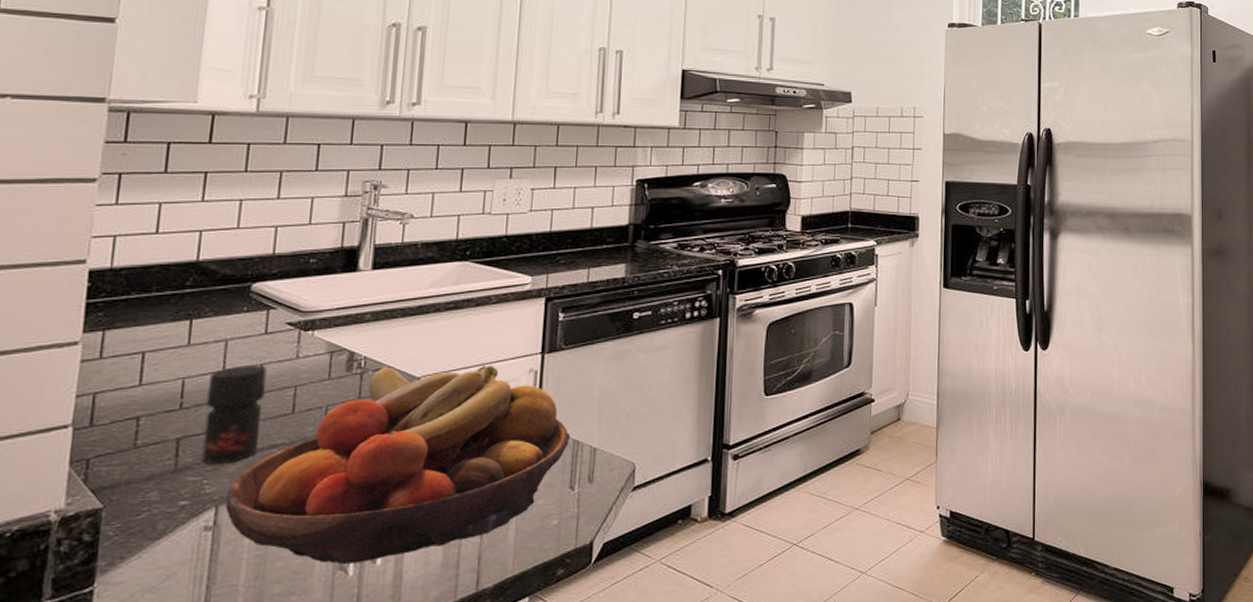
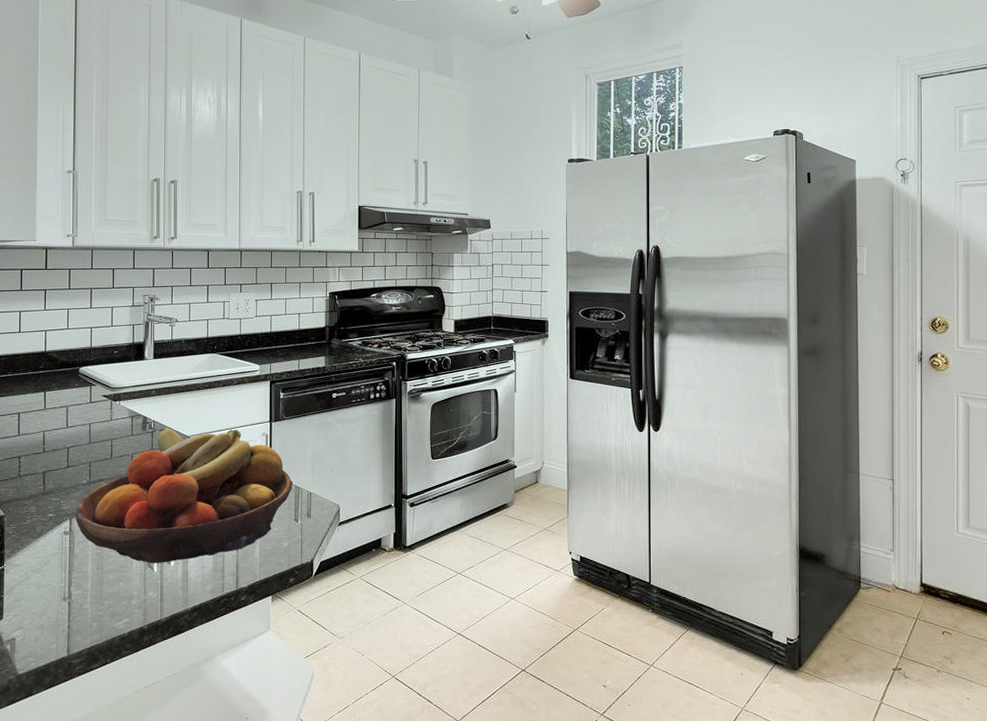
jar: present [201,365,267,464] -> none [58,424,94,490]

